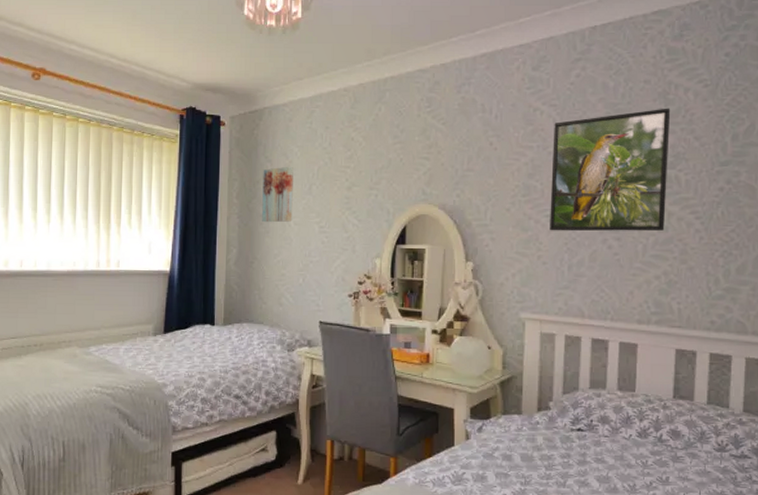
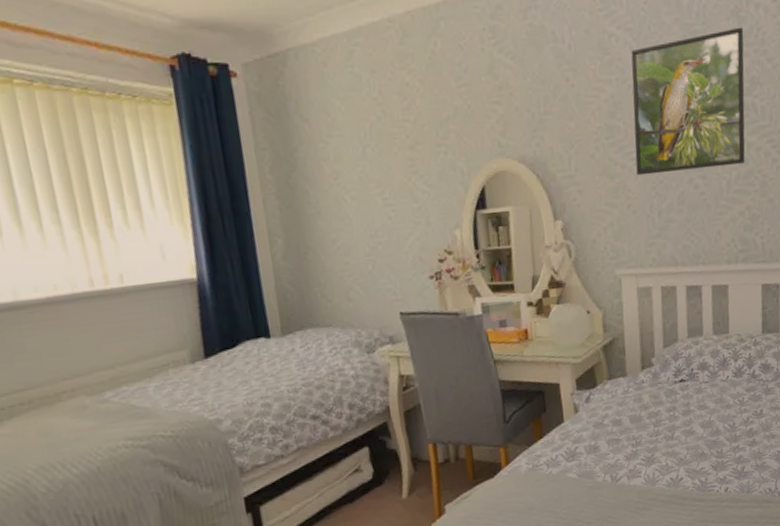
wall art: present [262,166,293,223] -> none [299,125,348,201]

